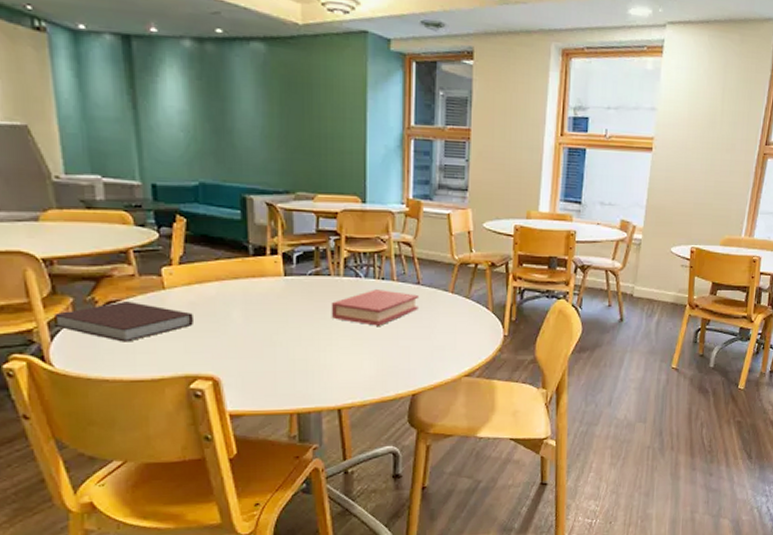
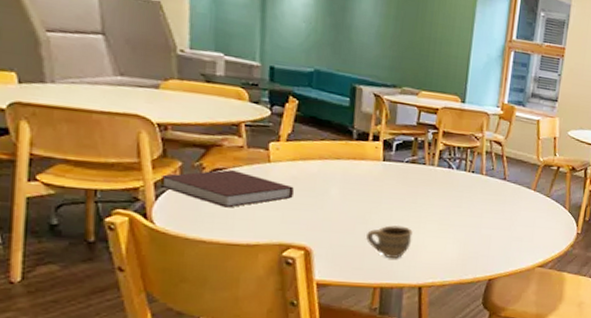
cup: none [275,345,325,382] -> present [365,225,413,259]
book: present [331,290,420,326] -> none [422,181,505,214]

